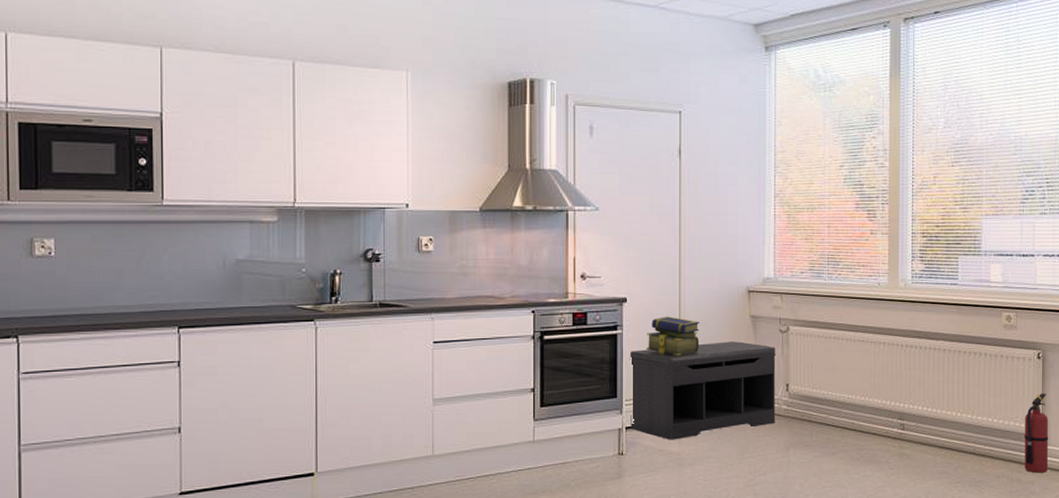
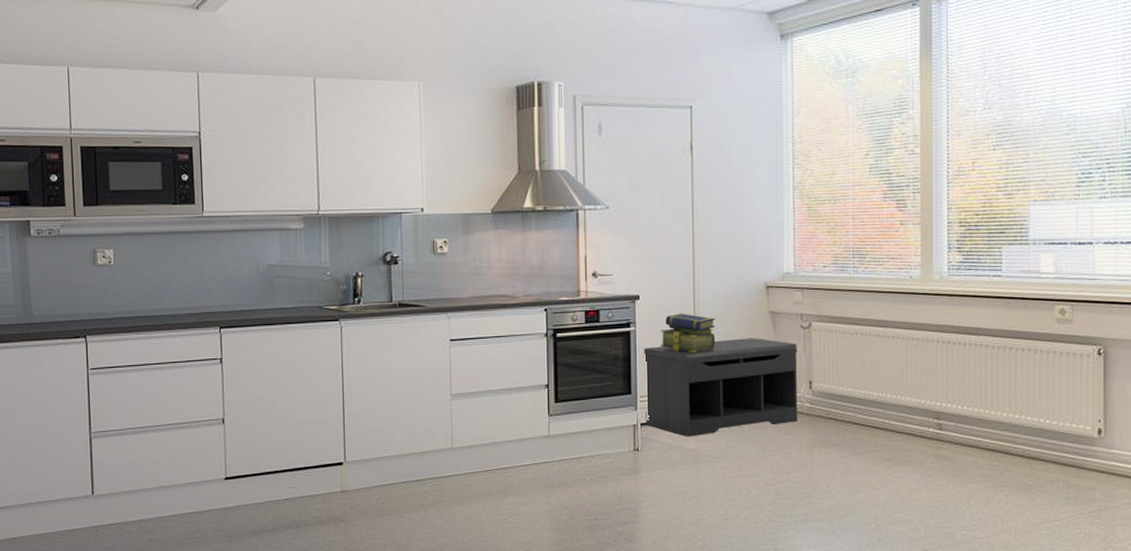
fire extinguisher: present [1024,393,1049,473] -> none [1082,392,1113,479]

